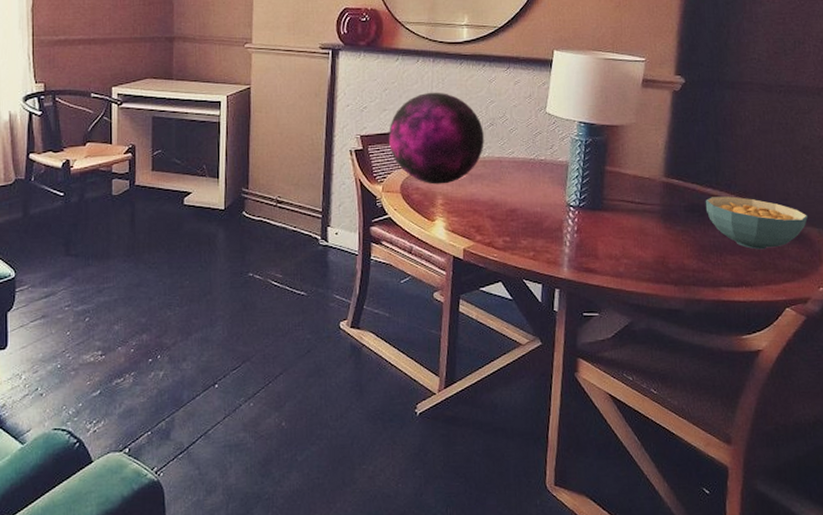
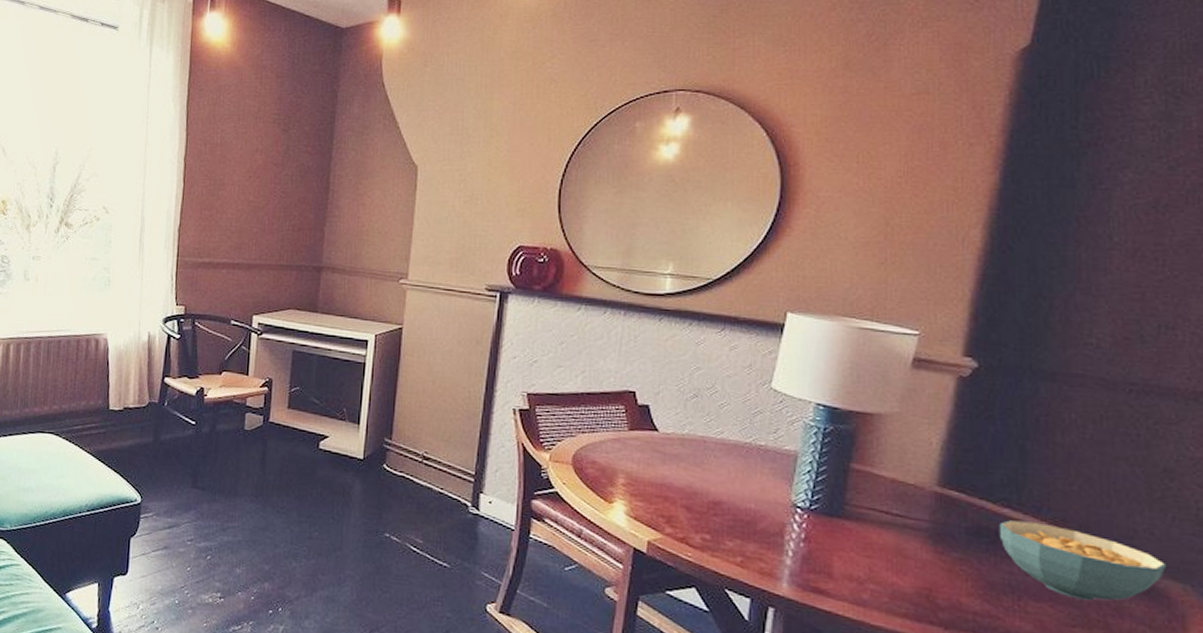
decorative orb: present [389,92,484,184] -> none [562,350,684,461]

